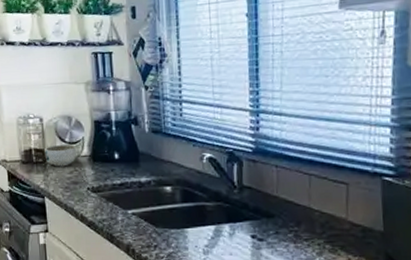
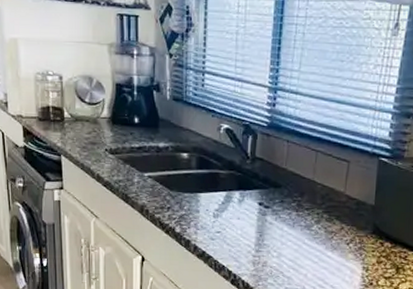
bowl: present [45,144,76,167] -> none [63,104,95,127]

